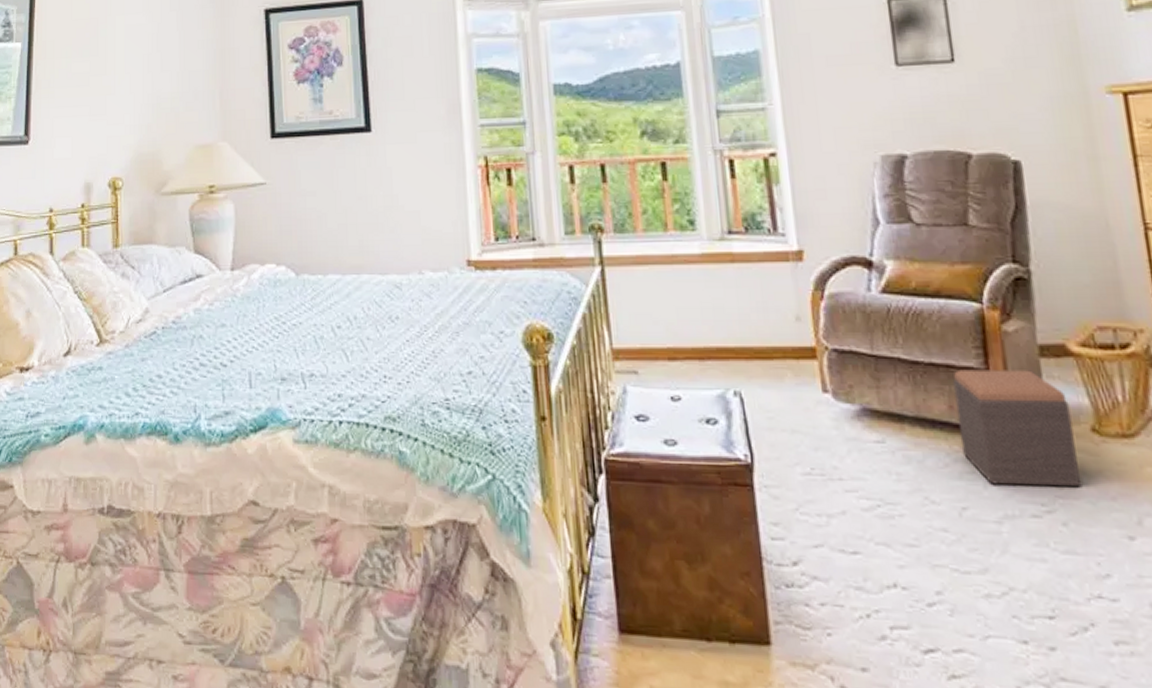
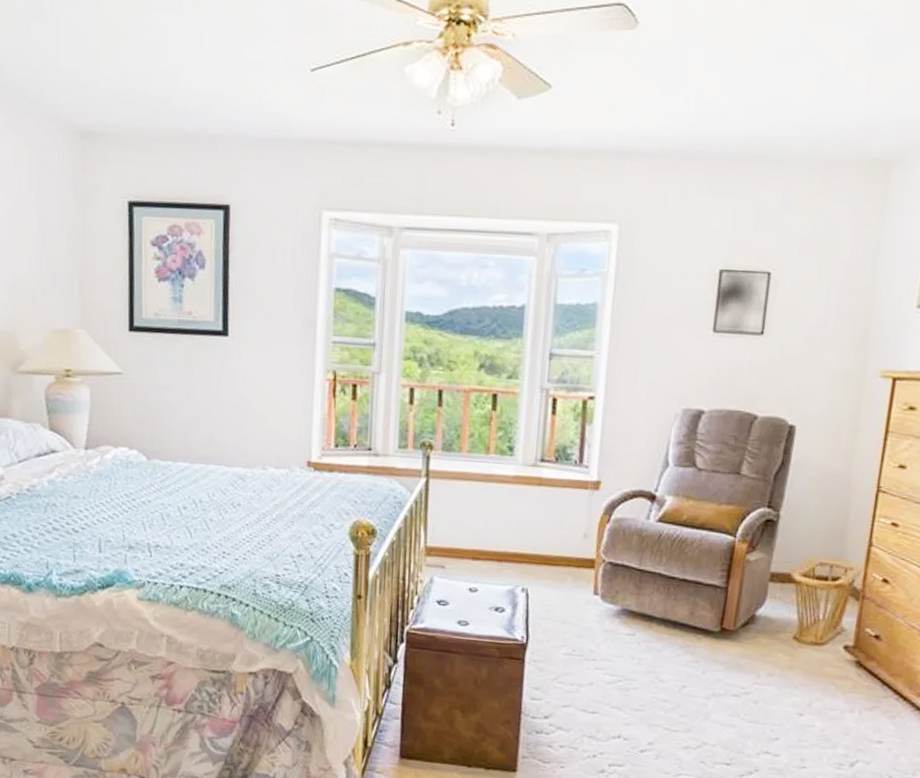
footstool: present [953,369,1082,488] -> none [692,586,782,678]

